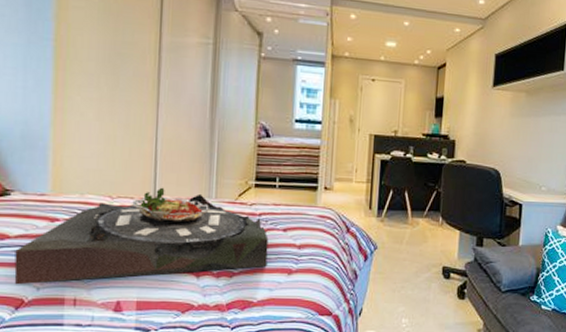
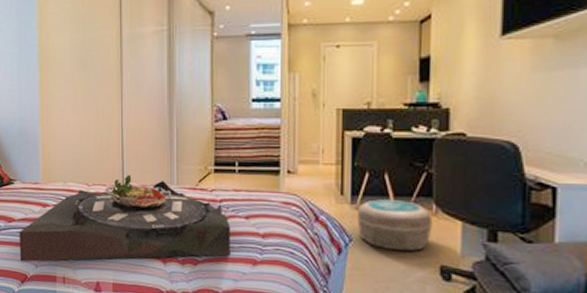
cosmetic container: none [381,213,439,256] -> present [357,199,433,252]

